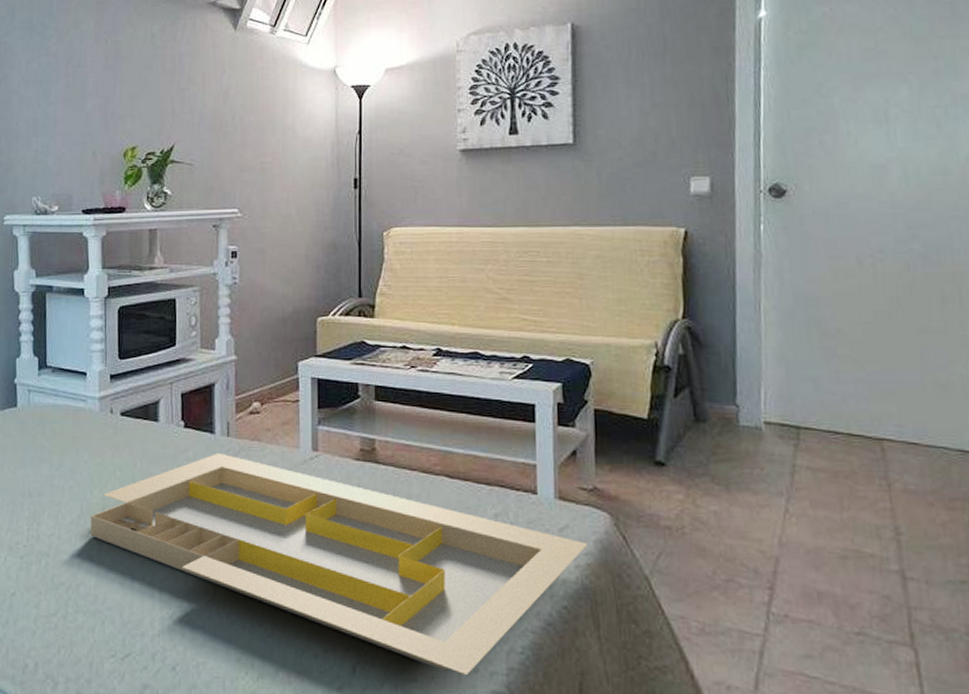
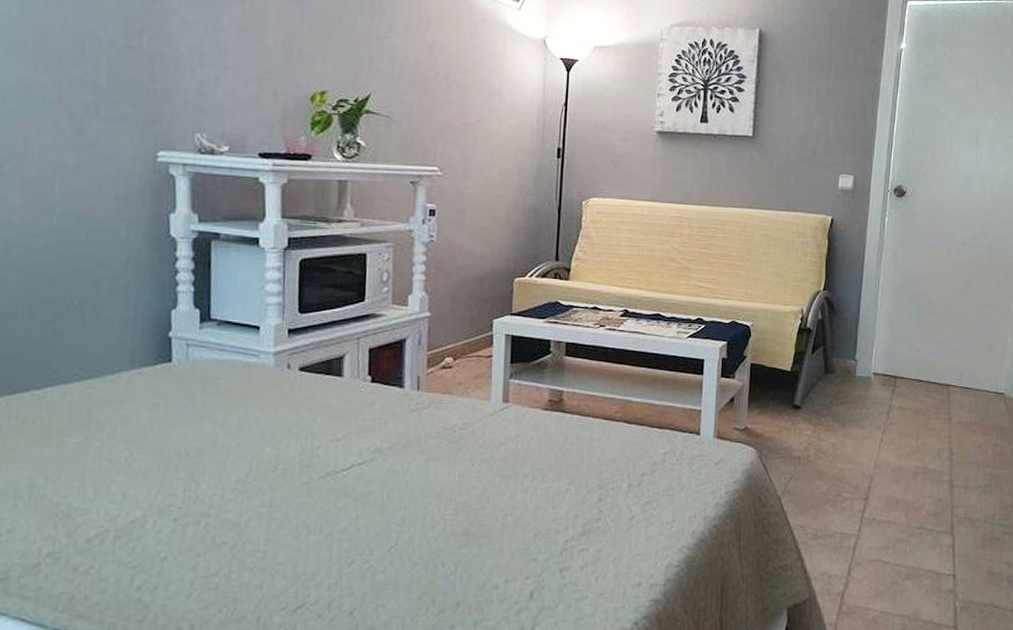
serving tray: present [90,452,588,676] -> none [260,406,737,590]

